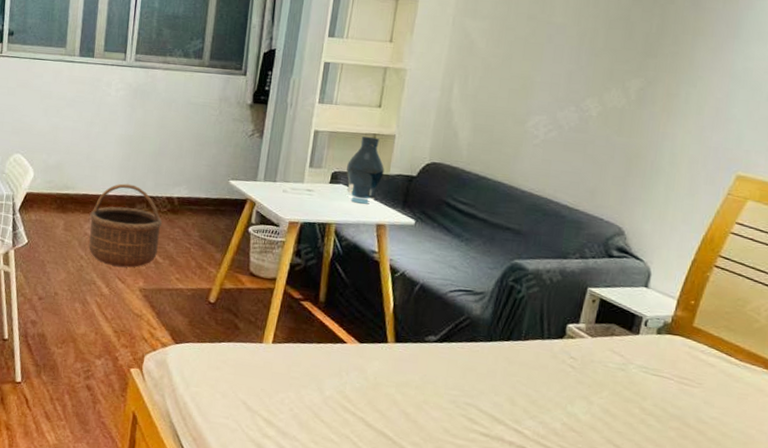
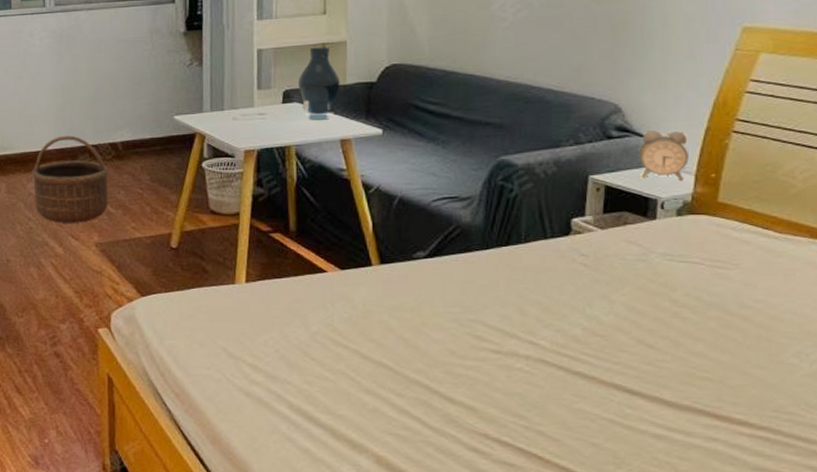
alarm clock: none [632,255,676,303] -> present [638,131,689,181]

